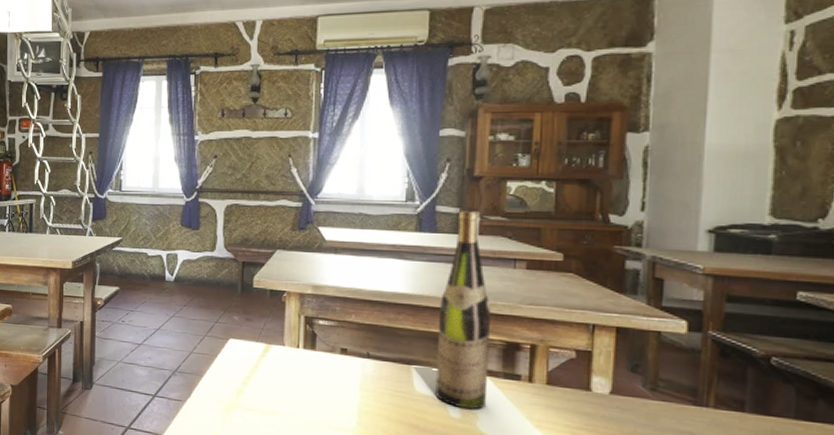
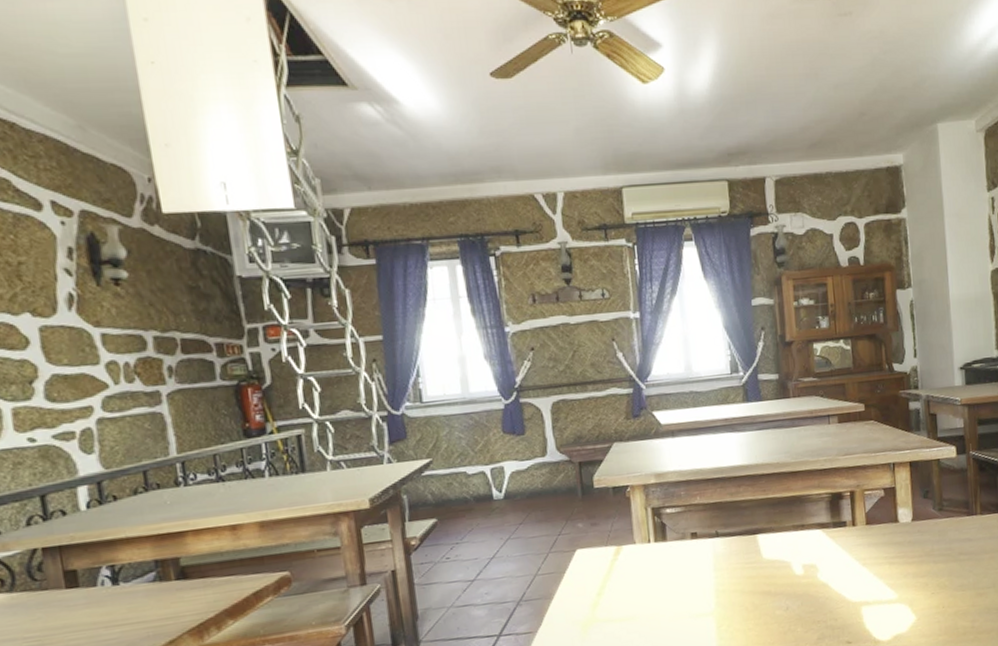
wine bottle: present [435,211,491,410] -> none [773,375,823,565]

